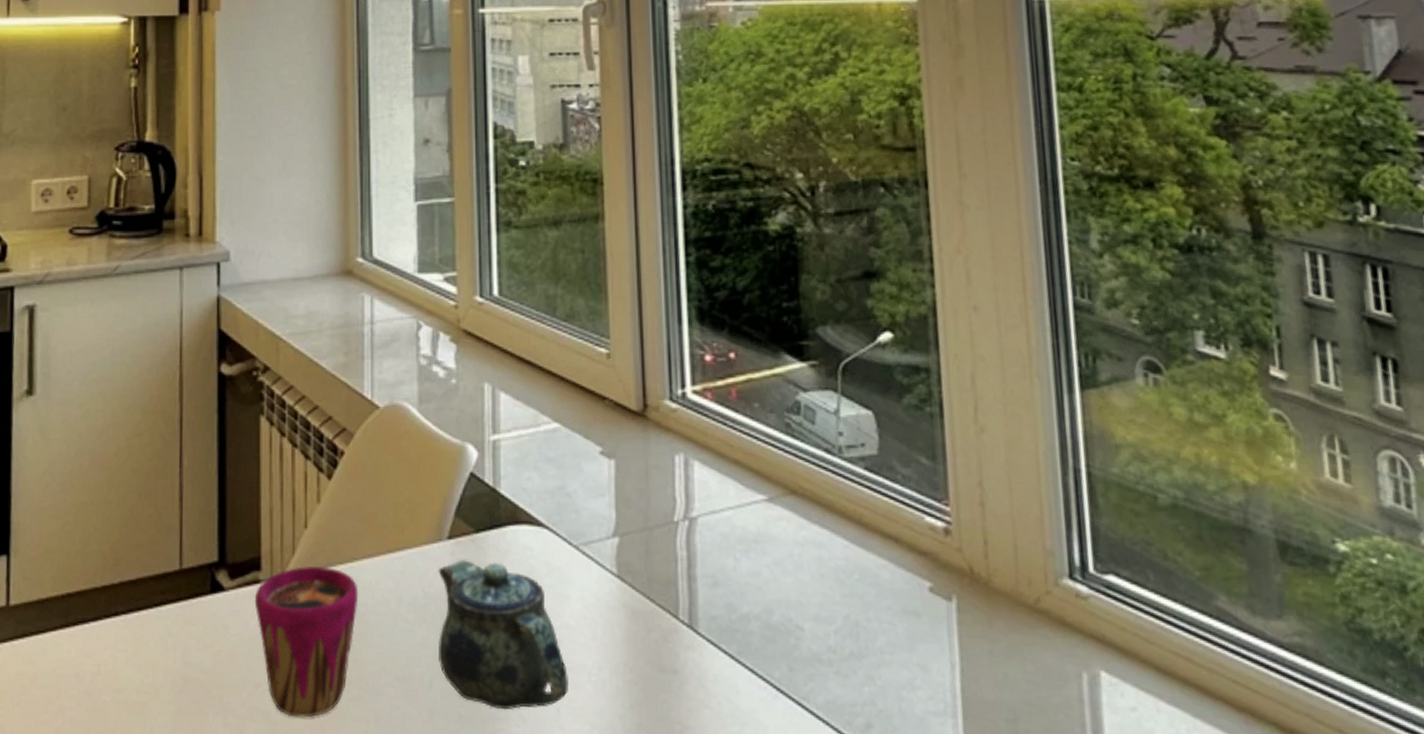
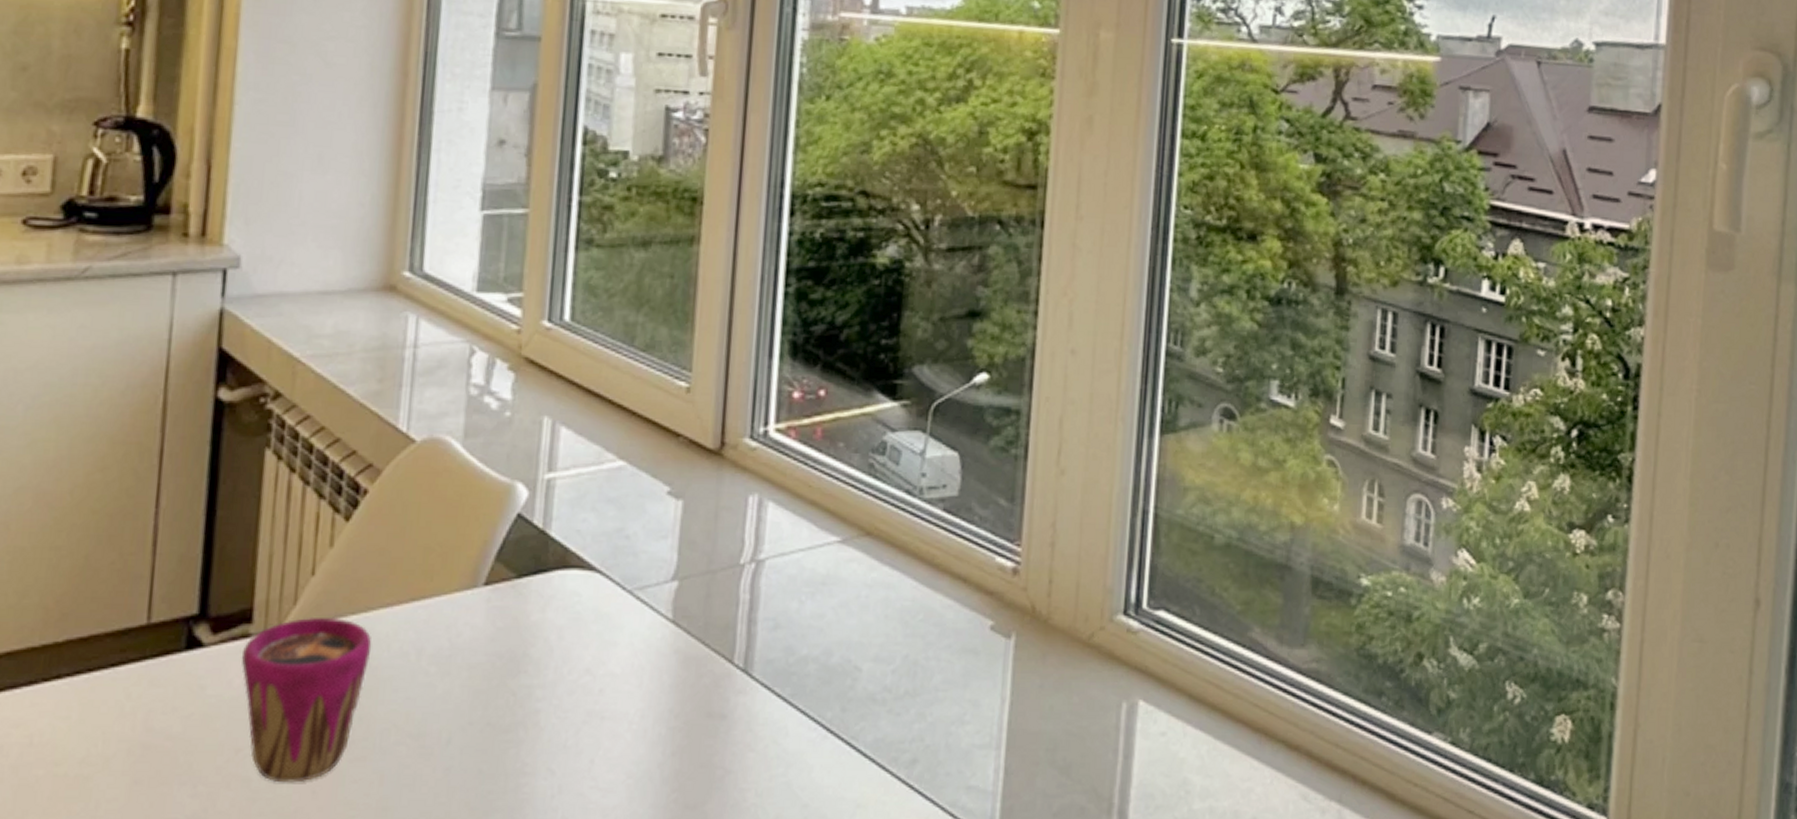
teapot: present [437,559,568,710] -> none [460,606,607,764]

